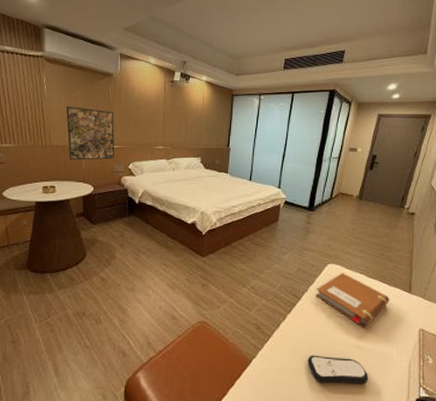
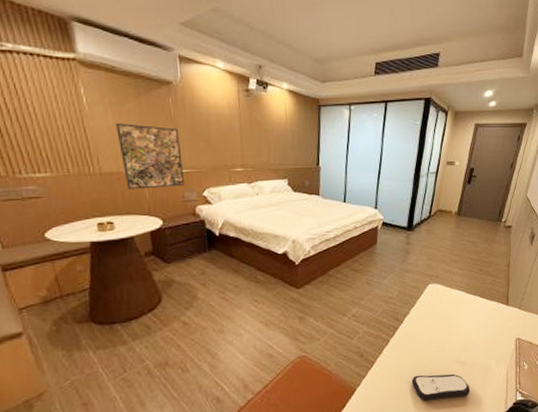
notebook: present [316,273,390,327] -> none [417,292,489,343]

